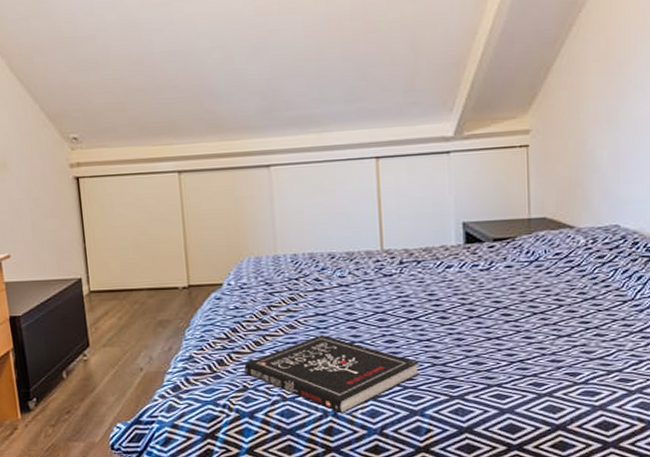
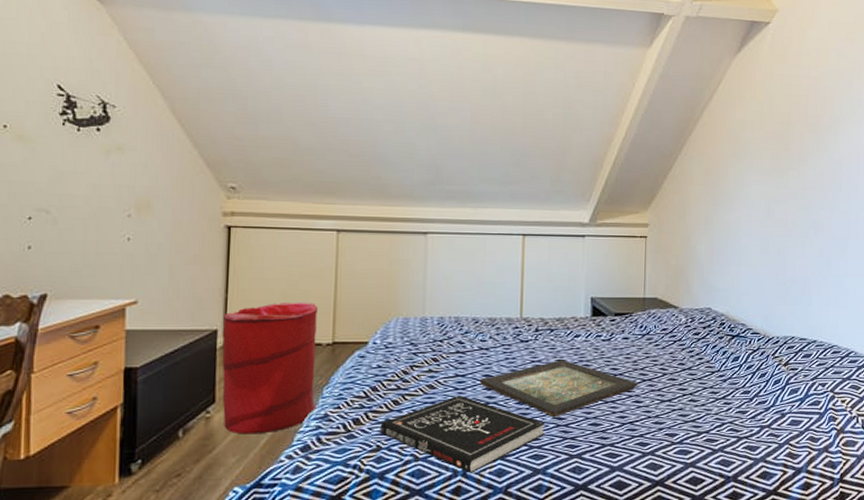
laundry hamper: none [85,246,181,375] -> present [222,302,317,434]
tray: none [341,293,528,357] -> present [479,360,638,418]

